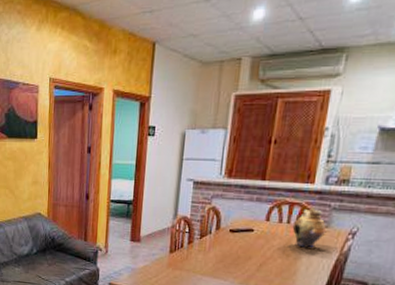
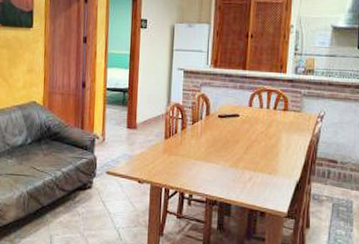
vase: present [292,210,327,248] -> none [271,96,300,131]

